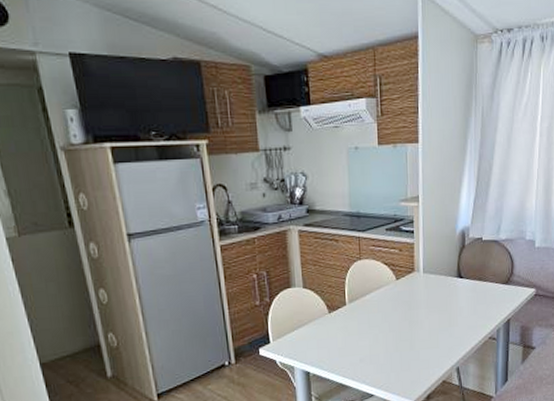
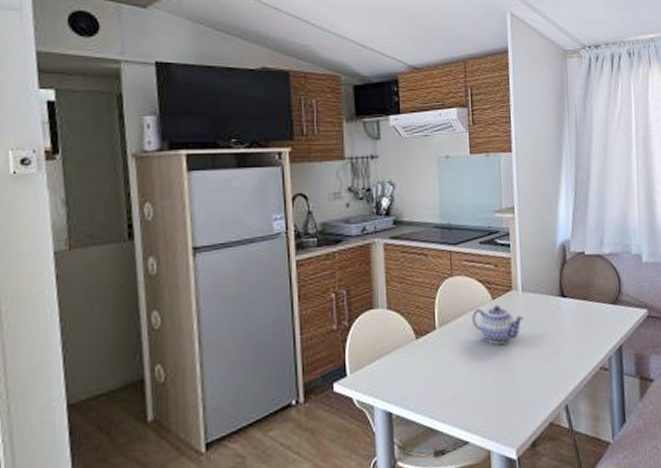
teapot: none [378,284,424,318] -> present [472,304,524,345]

